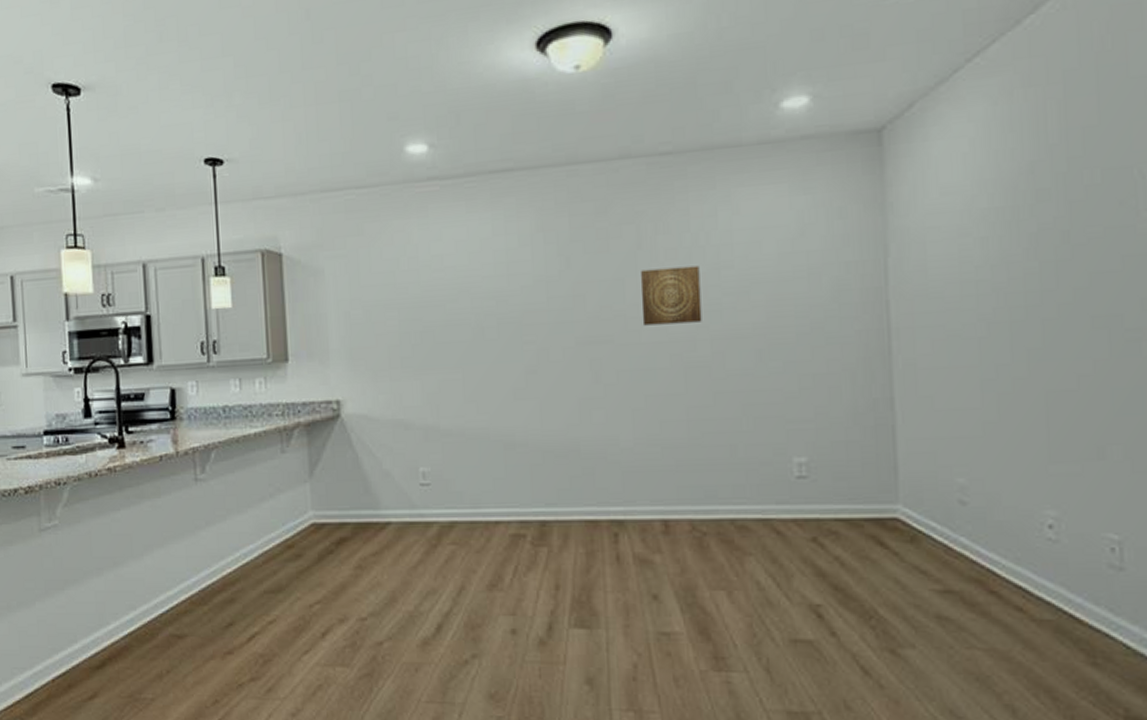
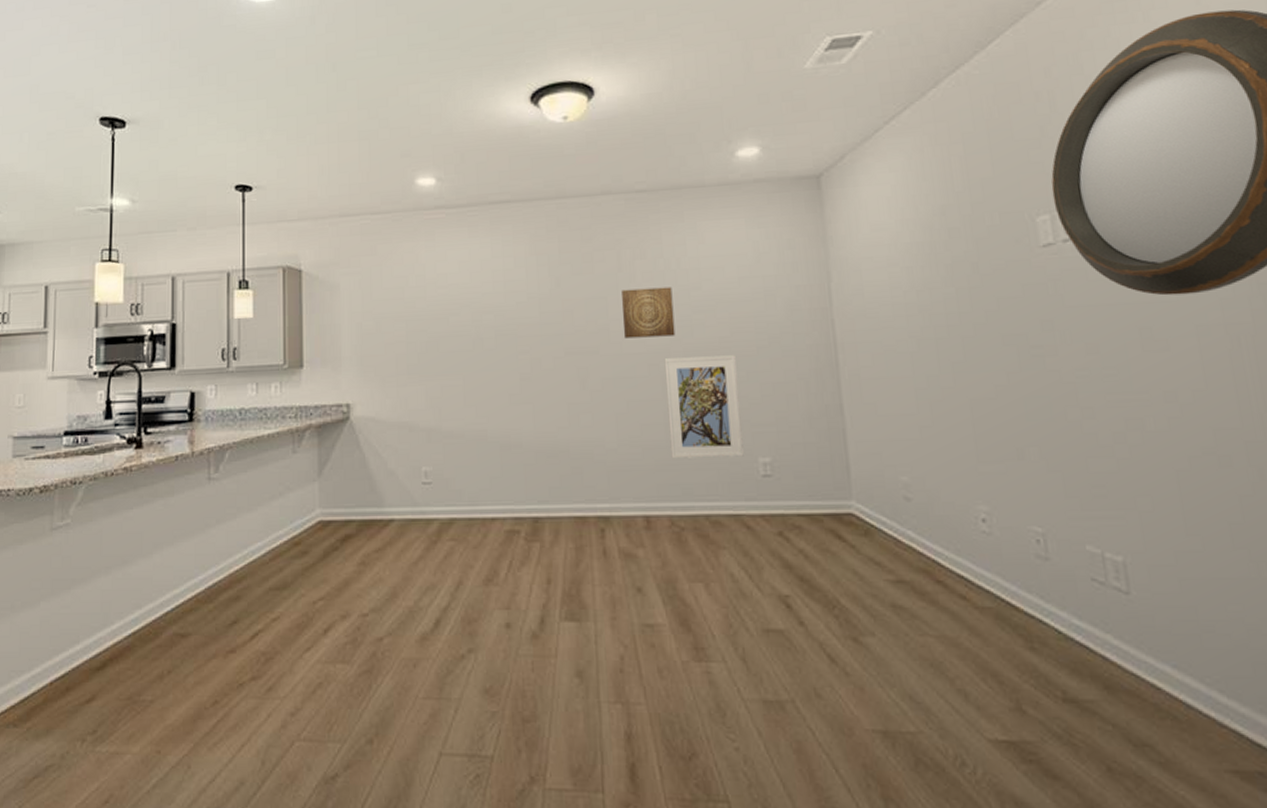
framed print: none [688,343,776,459] -> present [664,355,744,459]

